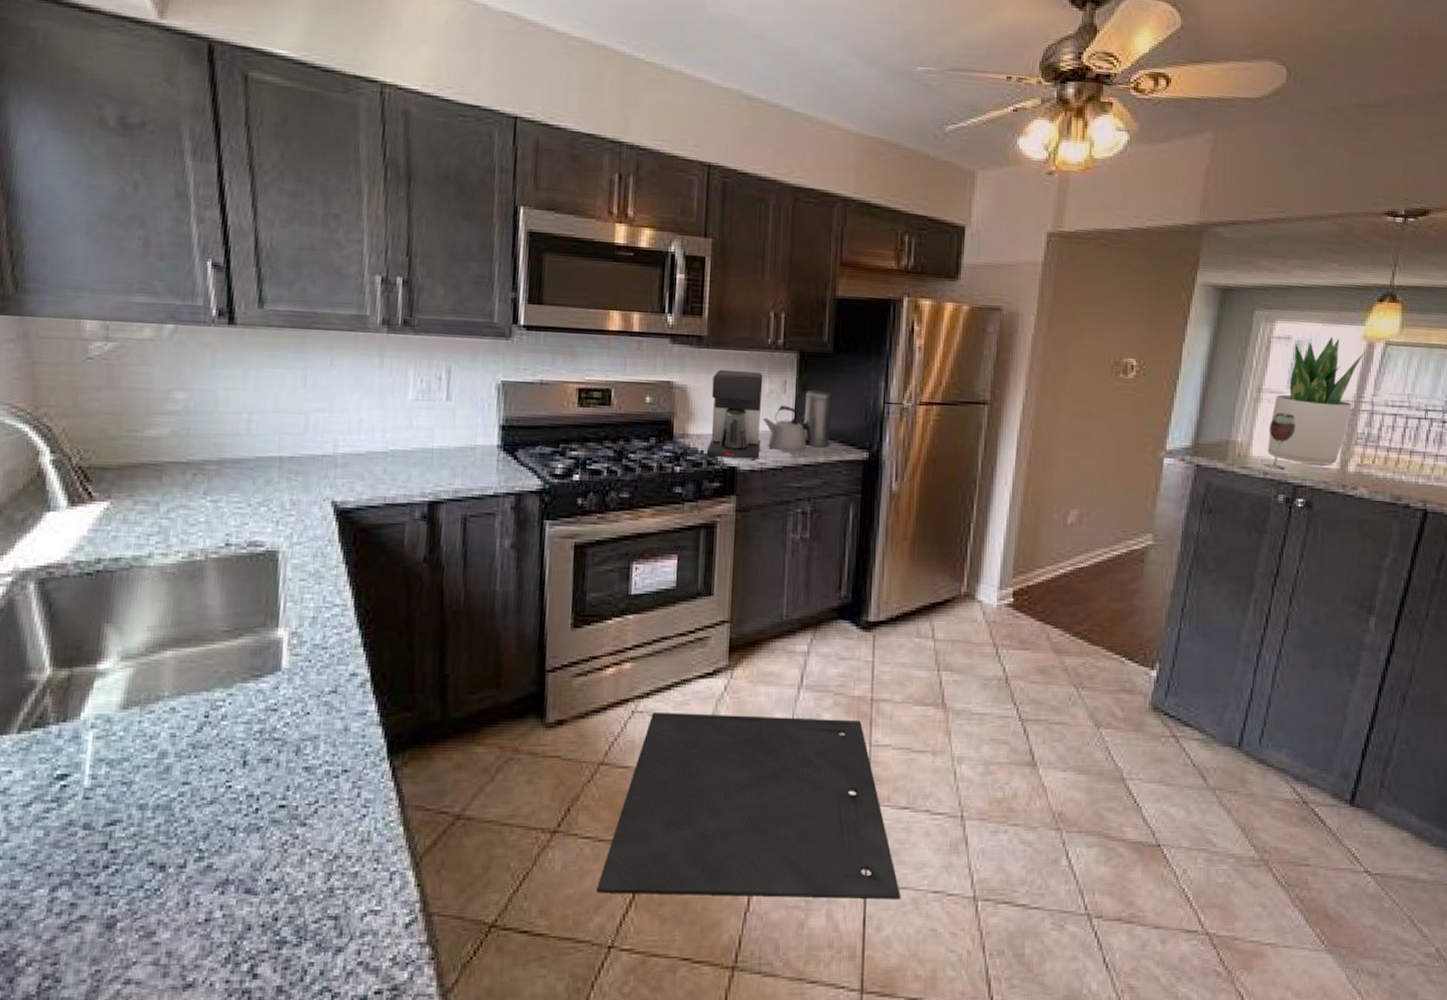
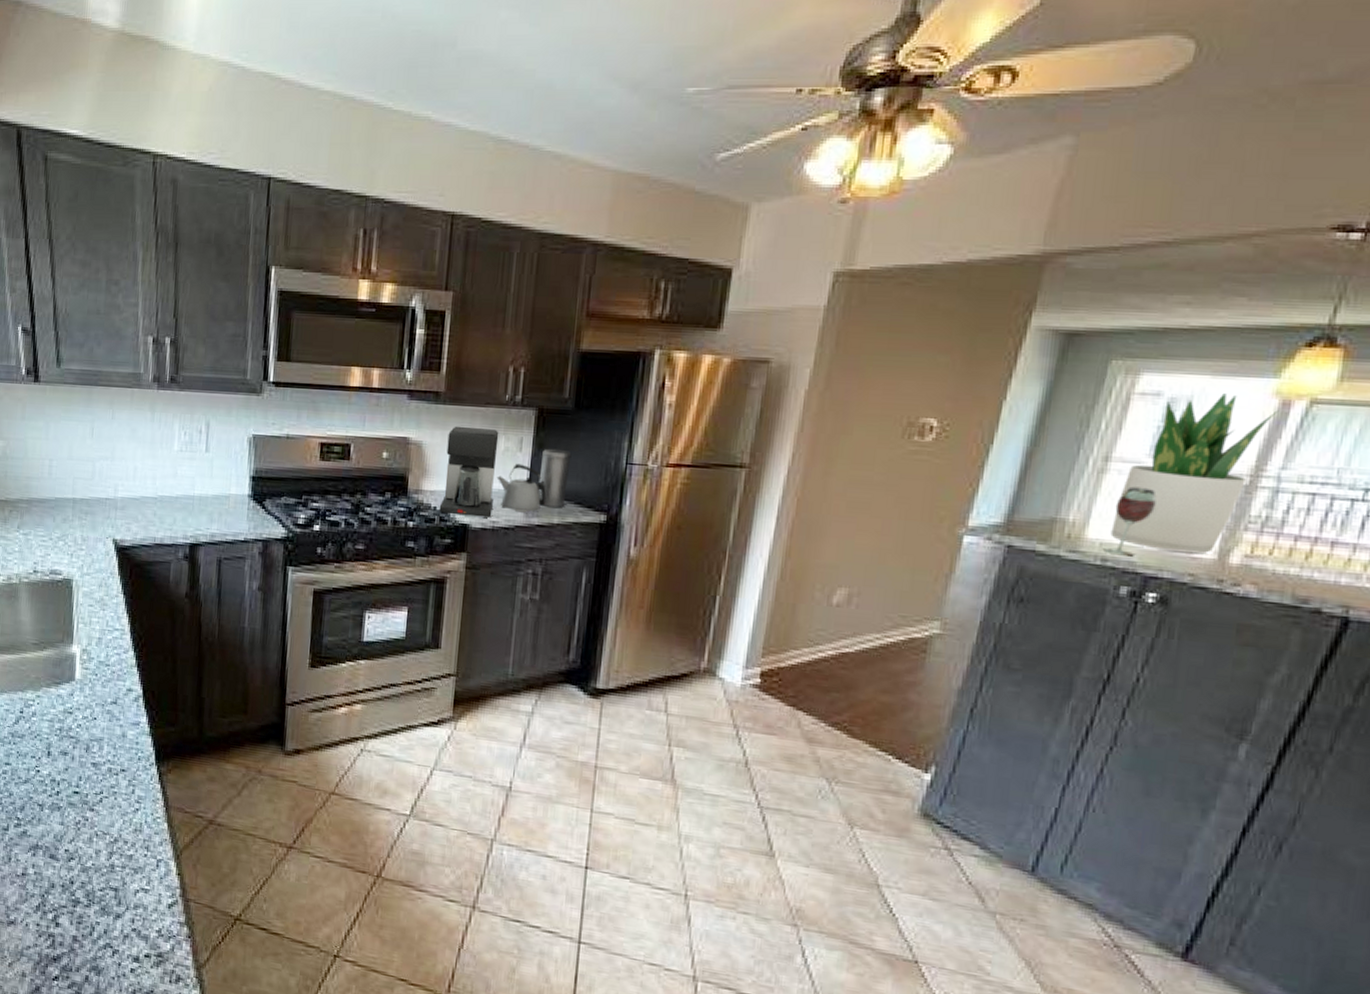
door mat: present [597,712,900,900] -> none [325,753,615,965]

